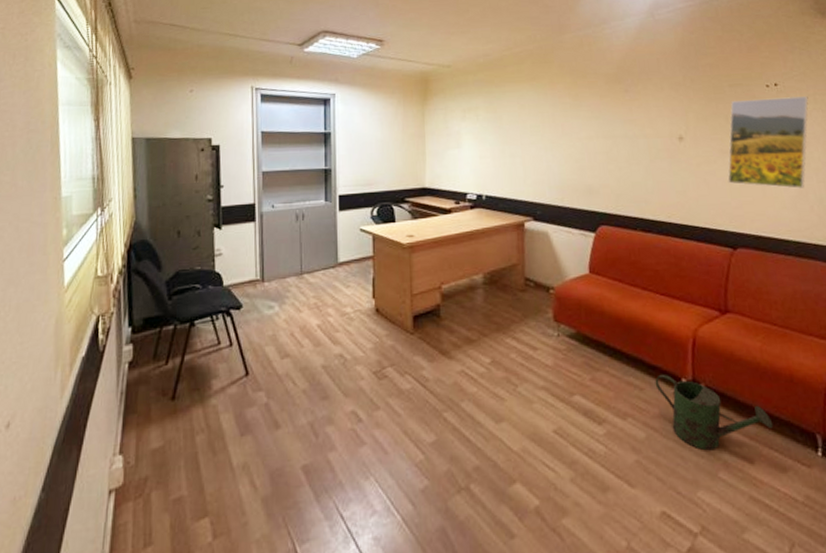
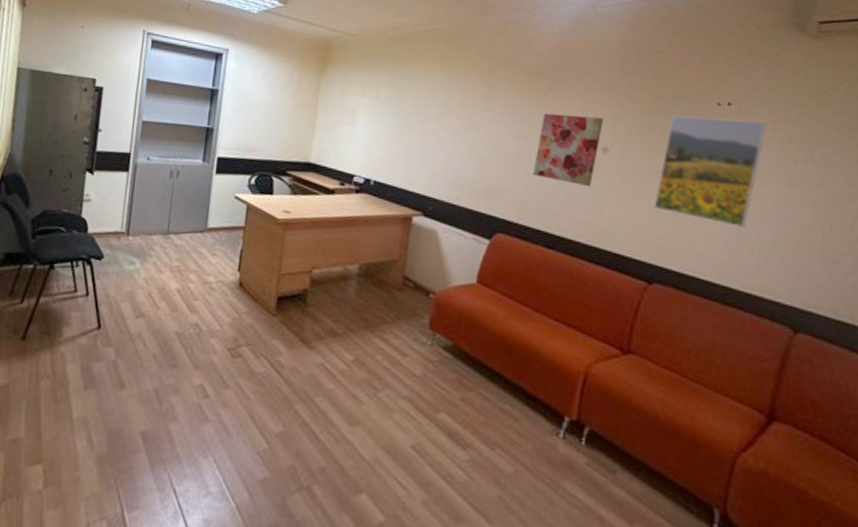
wall art: none [622,111,676,173] -> present [532,112,604,188]
watering can: present [655,374,774,451] -> none [533,407,664,502]

